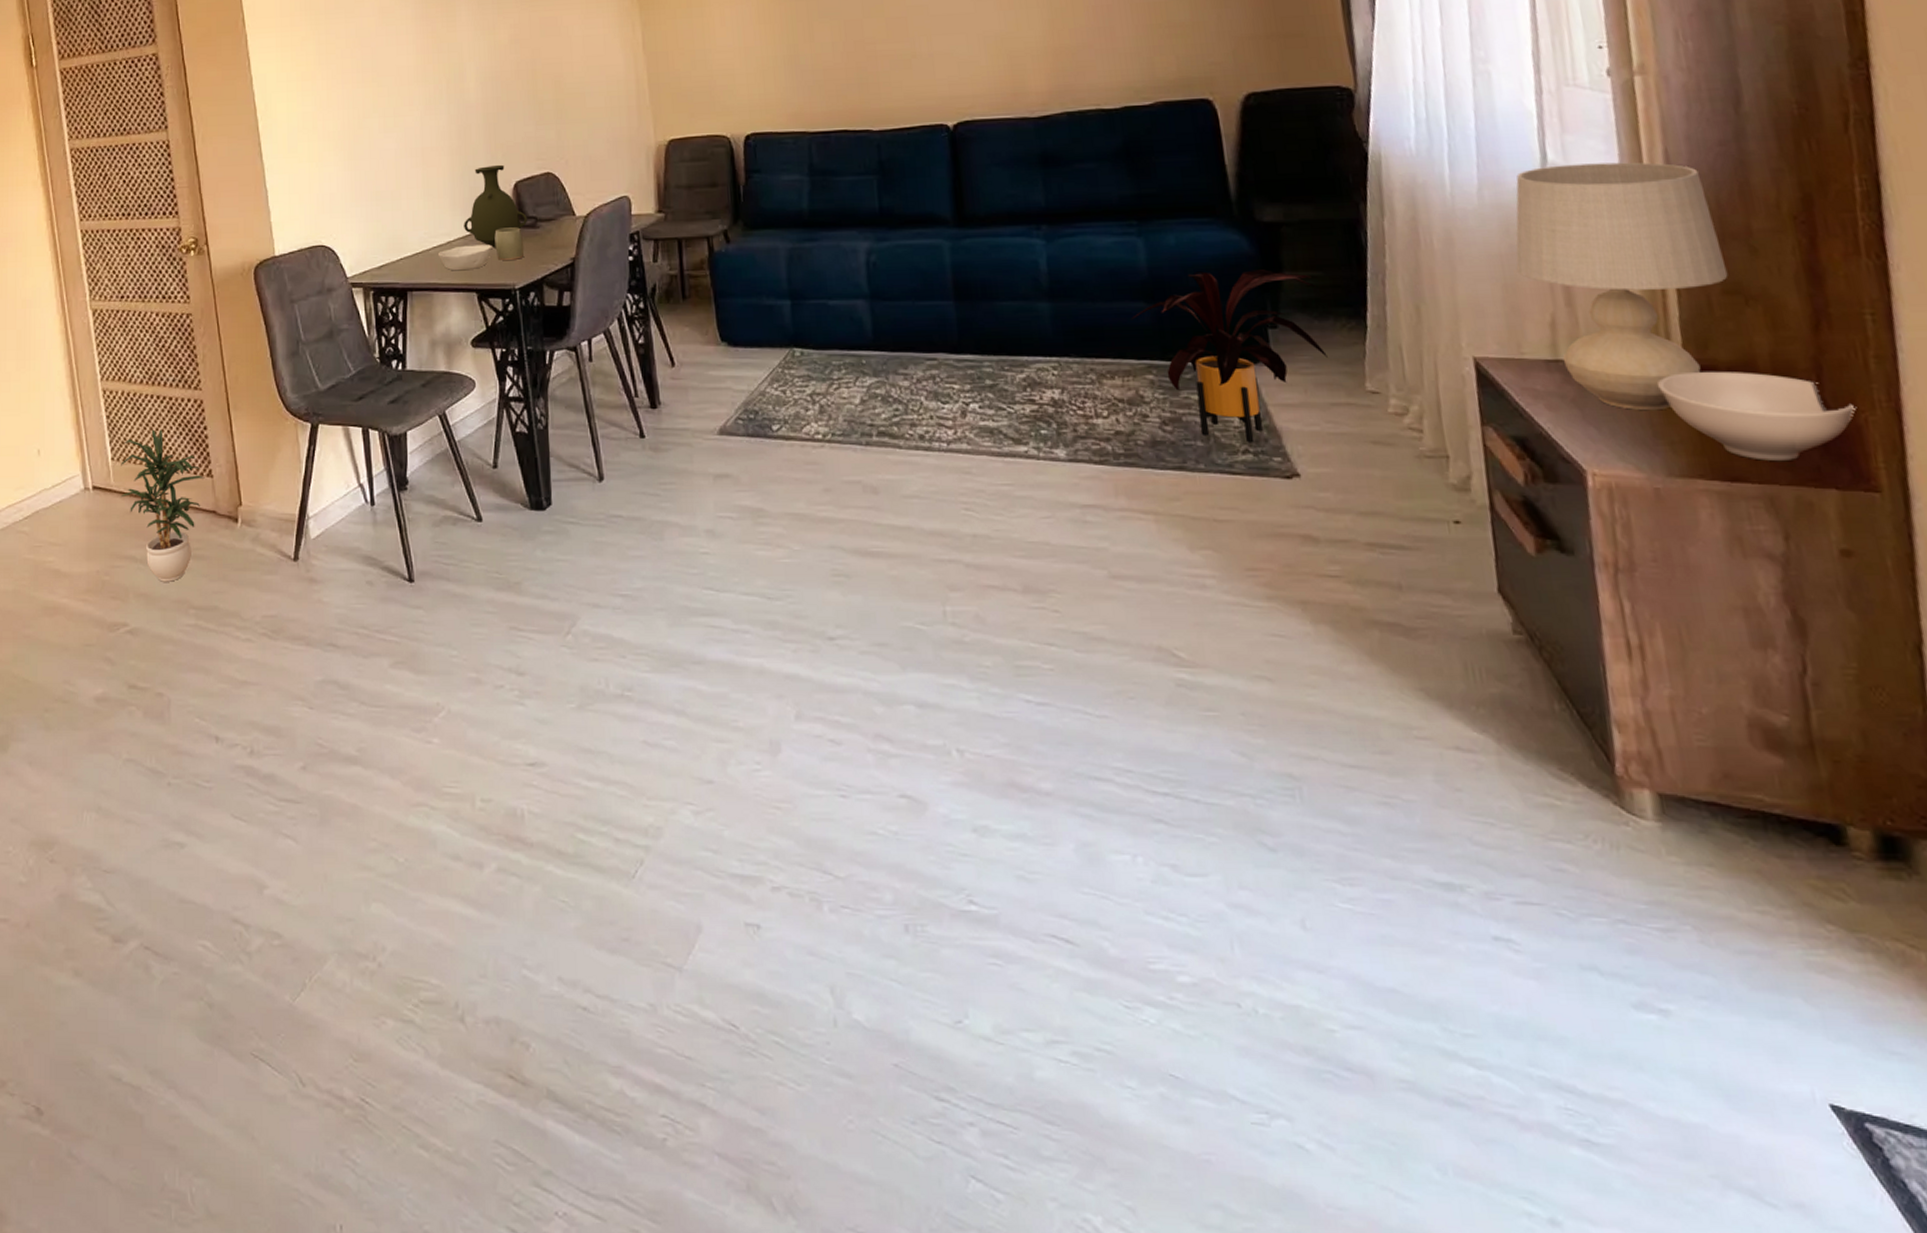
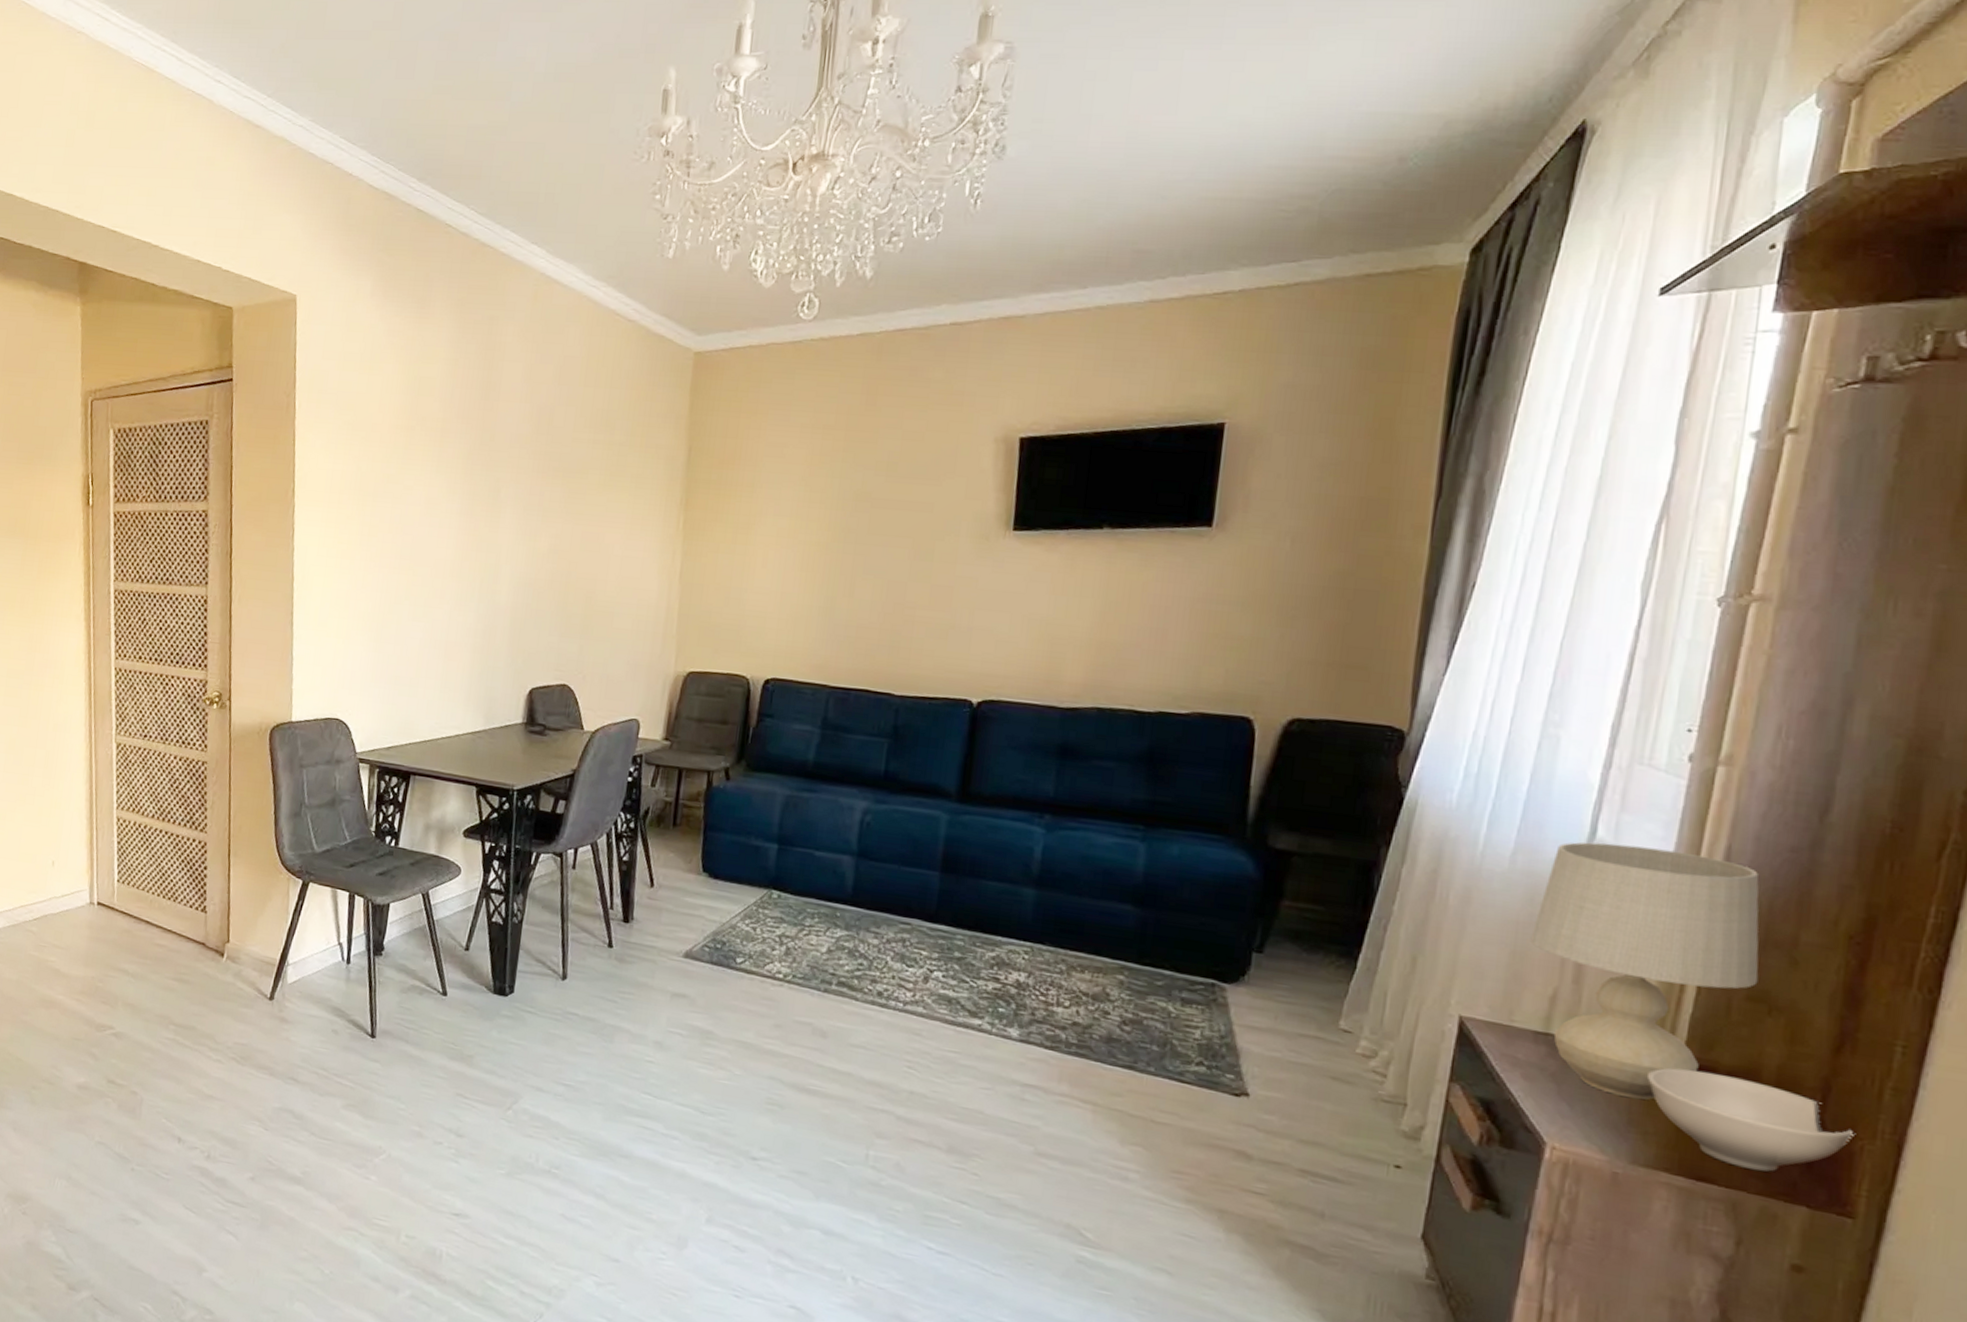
potted plant: present [120,429,205,582] -> none [120,861,199,998]
bowl: present [438,244,492,271] -> none [446,740,498,765]
vase: present [464,164,527,248] -> none [474,668,537,748]
mug: present [494,227,524,261] -> none [501,730,530,762]
house plant: present [1131,269,1328,443] -> none [1115,885,1314,1057]

